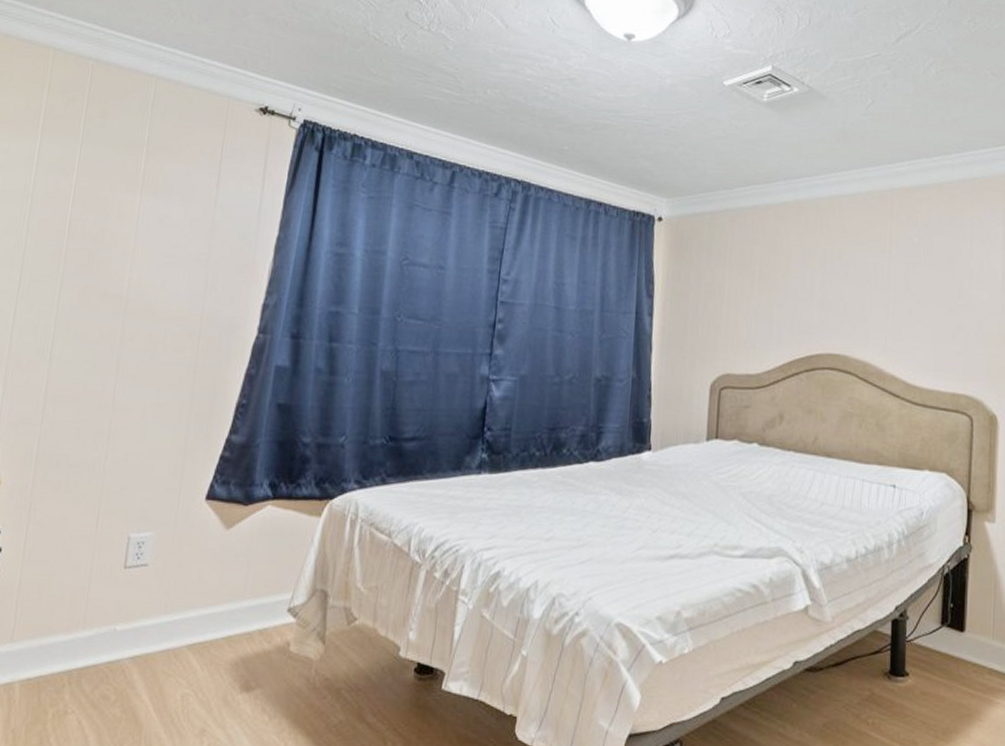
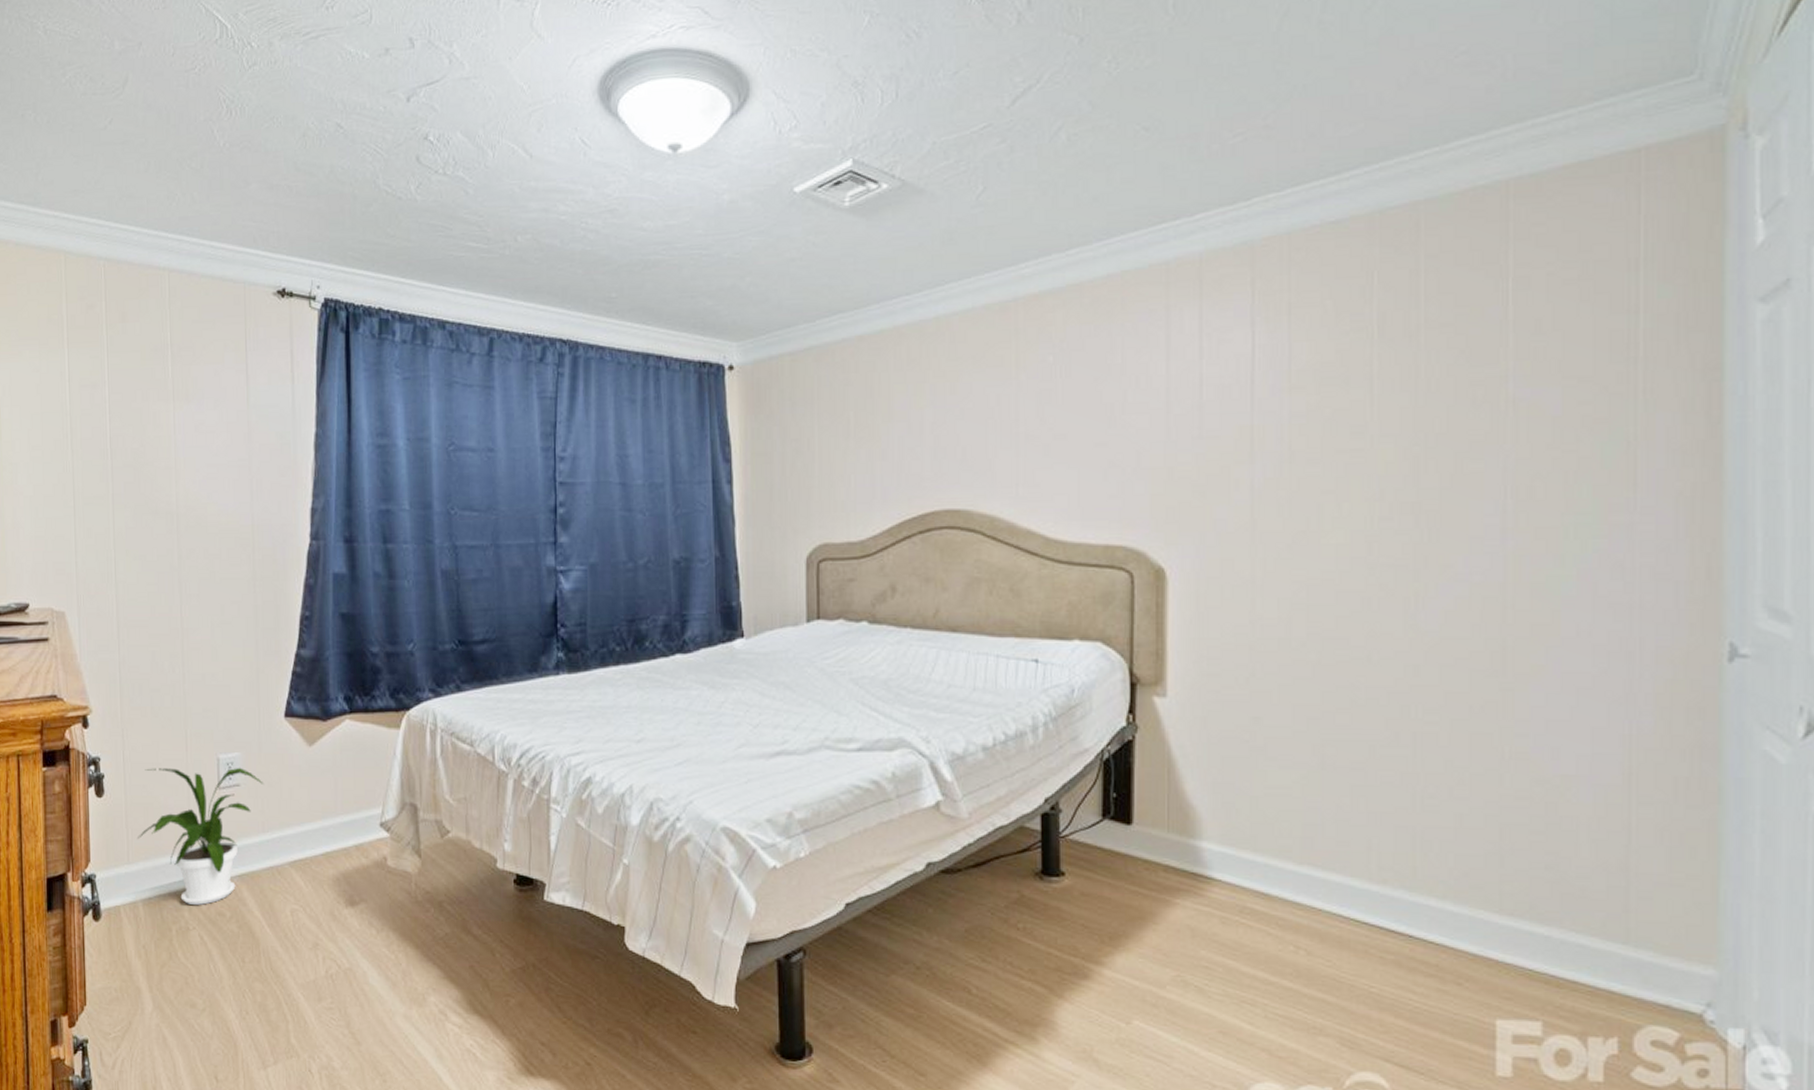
house plant: none [27,544,173,687] -> present [138,767,263,905]

